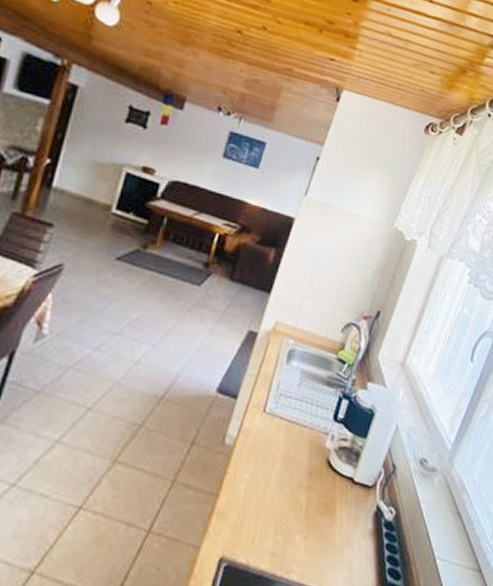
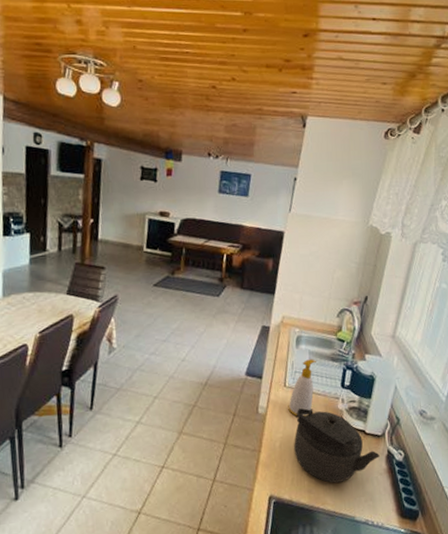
kettle: none [262,443,367,545] -> present [294,408,380,483]
soap bottle: none [263,380,308,454] -> present [288,359,316,417]

